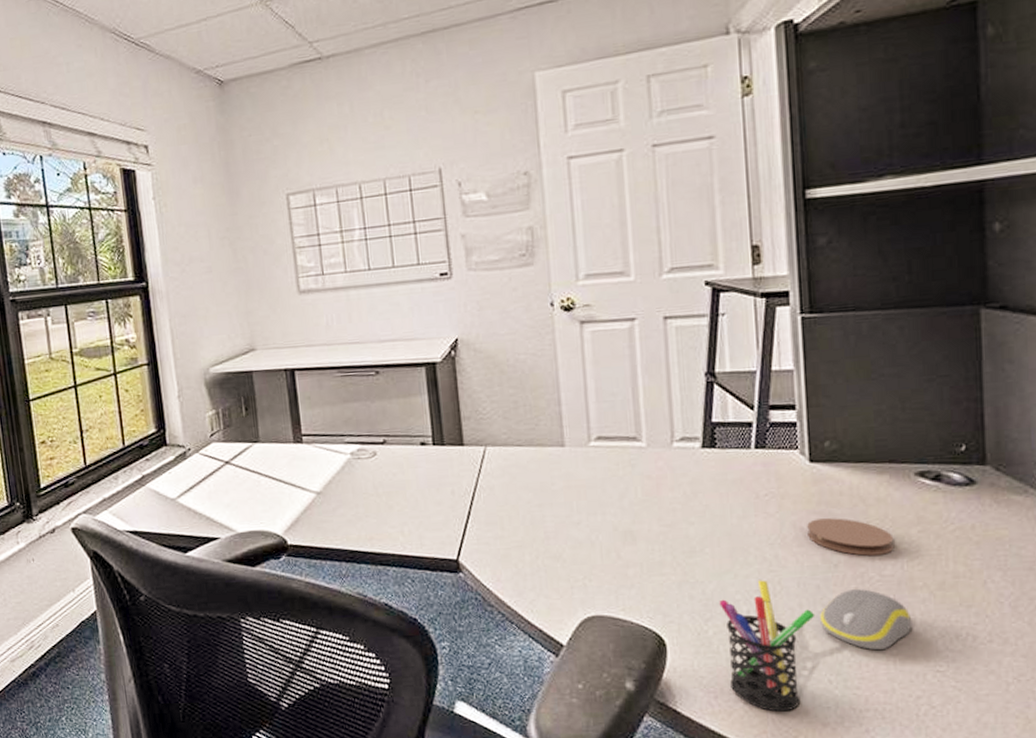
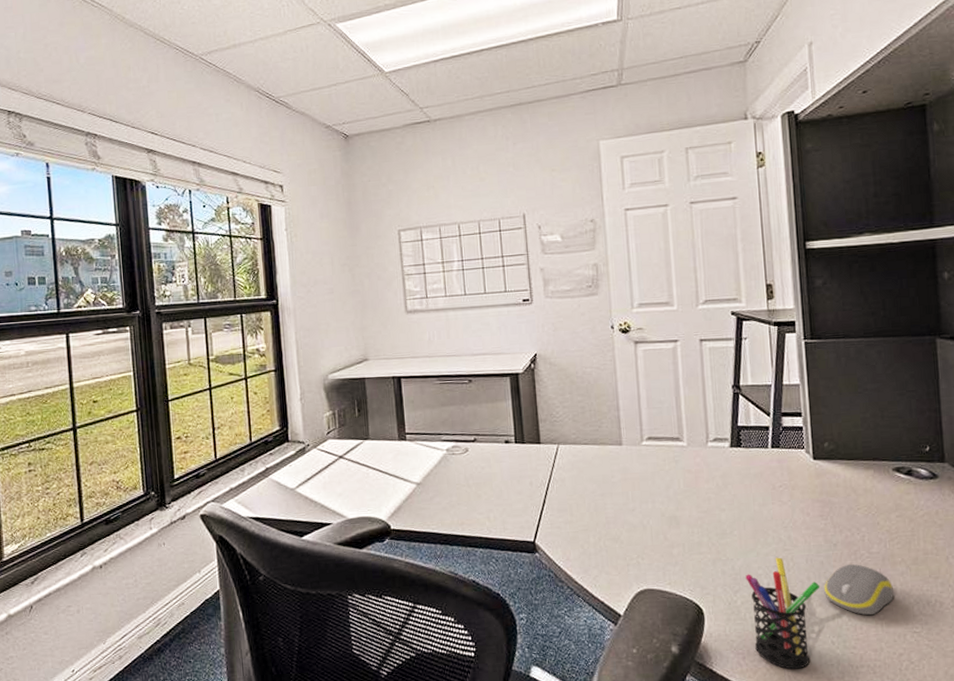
coaster: present [807,518,894,556] -> none [812,505,879,537]

